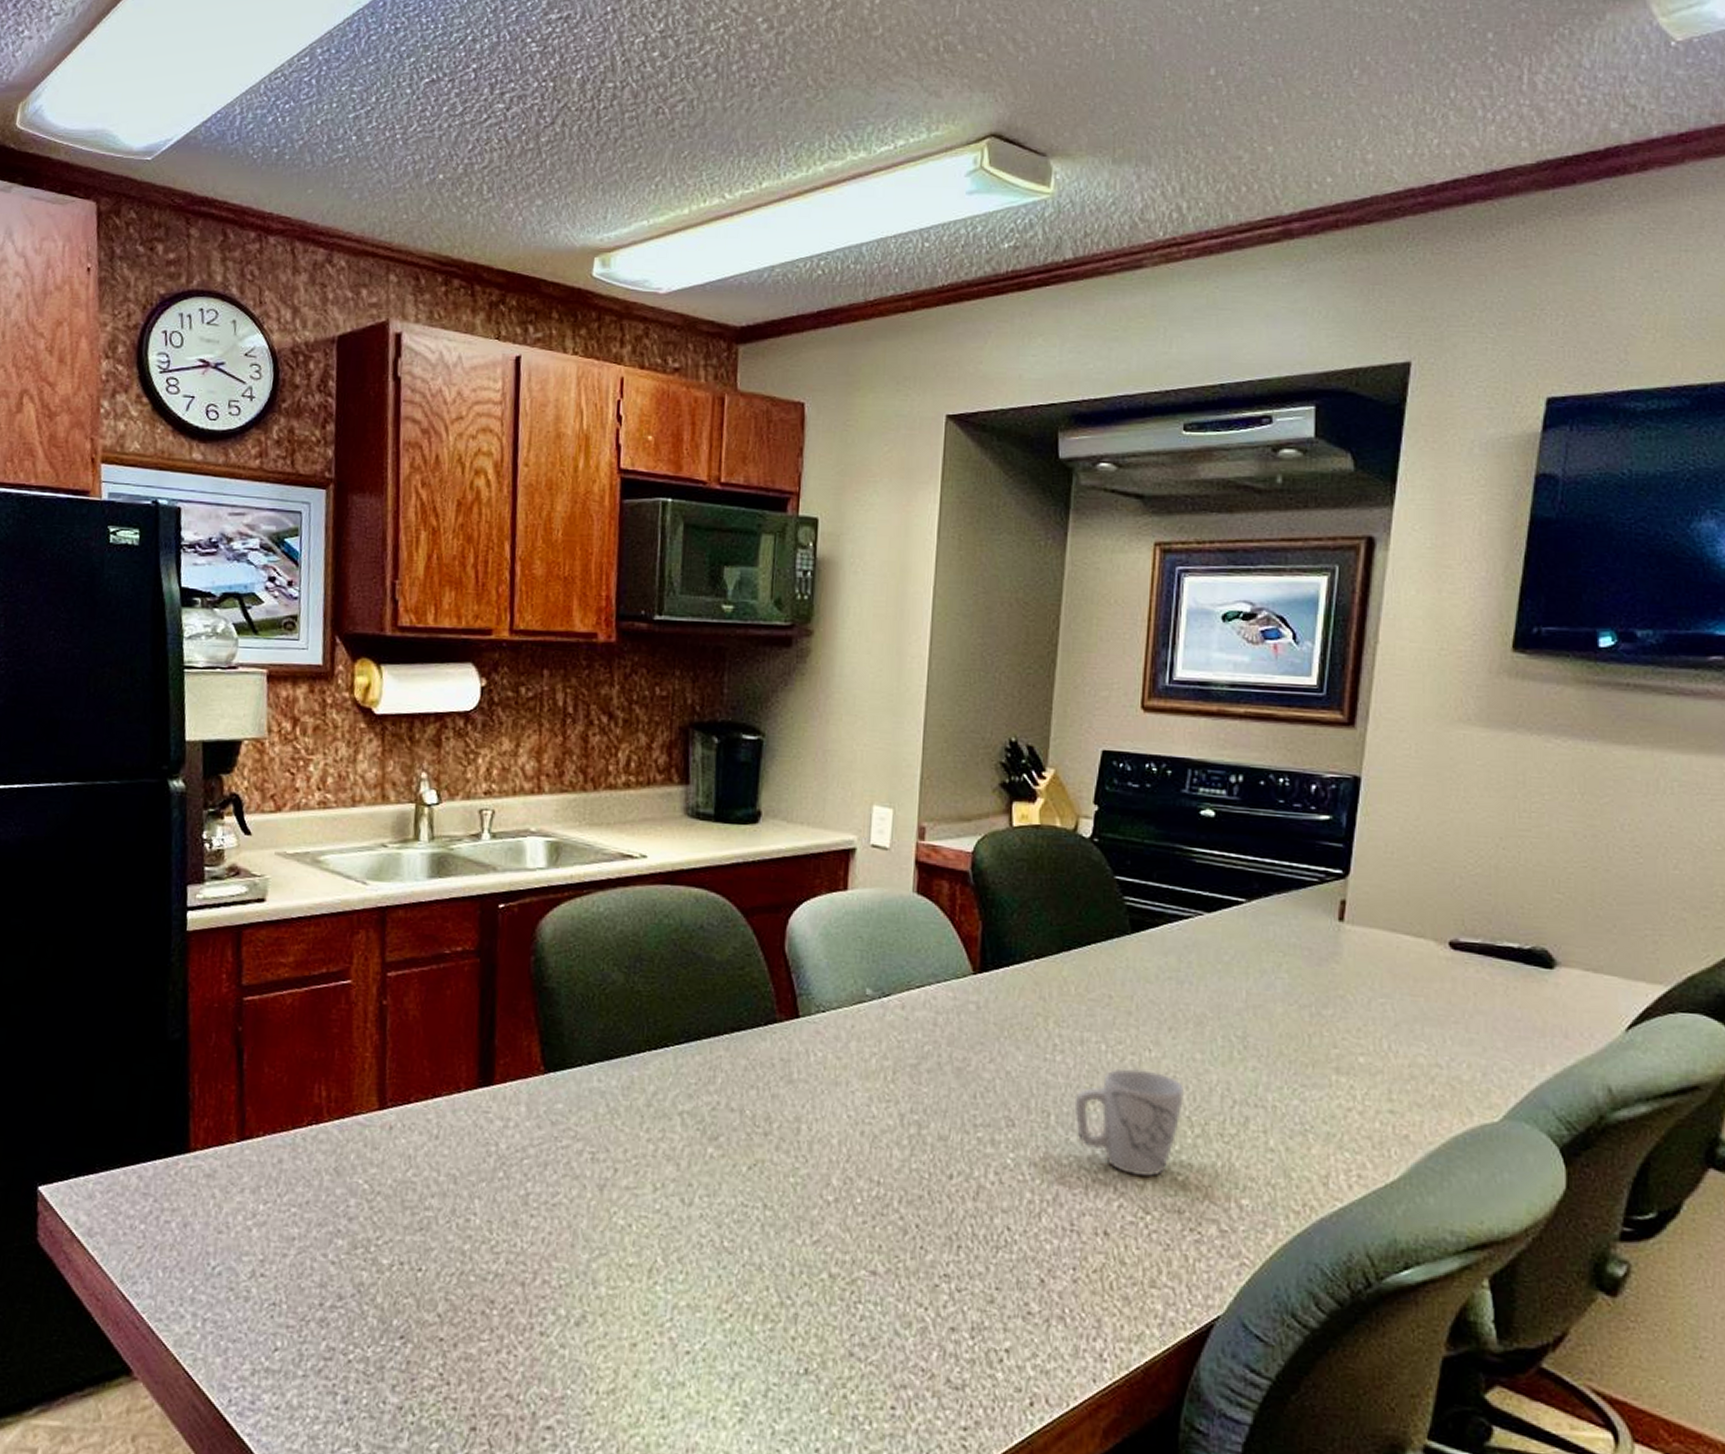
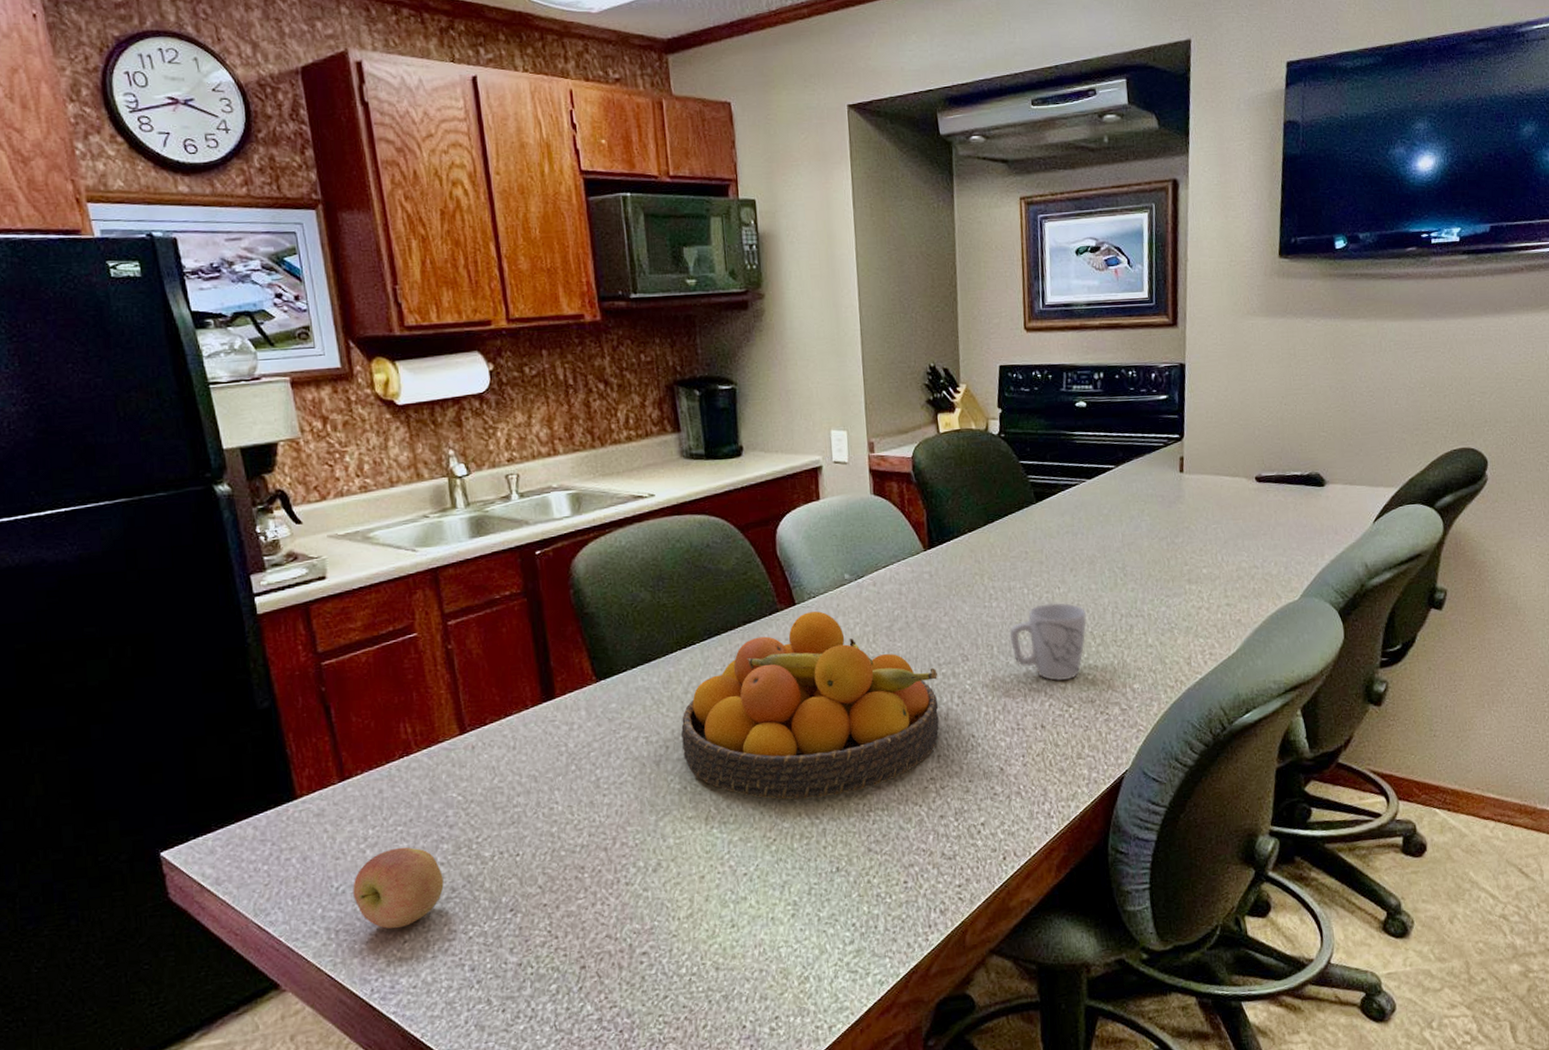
apple: none [229,1232,332,1332] -> present [353,846,444,929]
fruit bowl: none [634,1029,971,1273] -> present [680,611,939,800]

